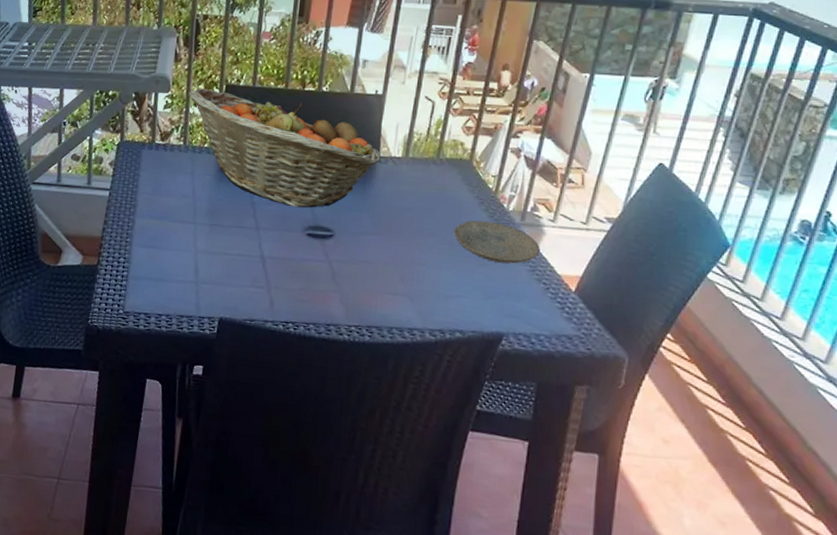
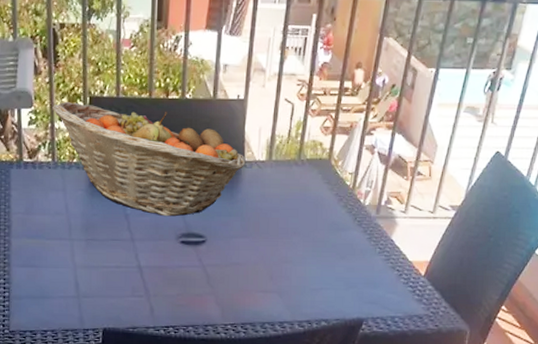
plate: present [453,220,540,264] -> none [316,216,394,255]

